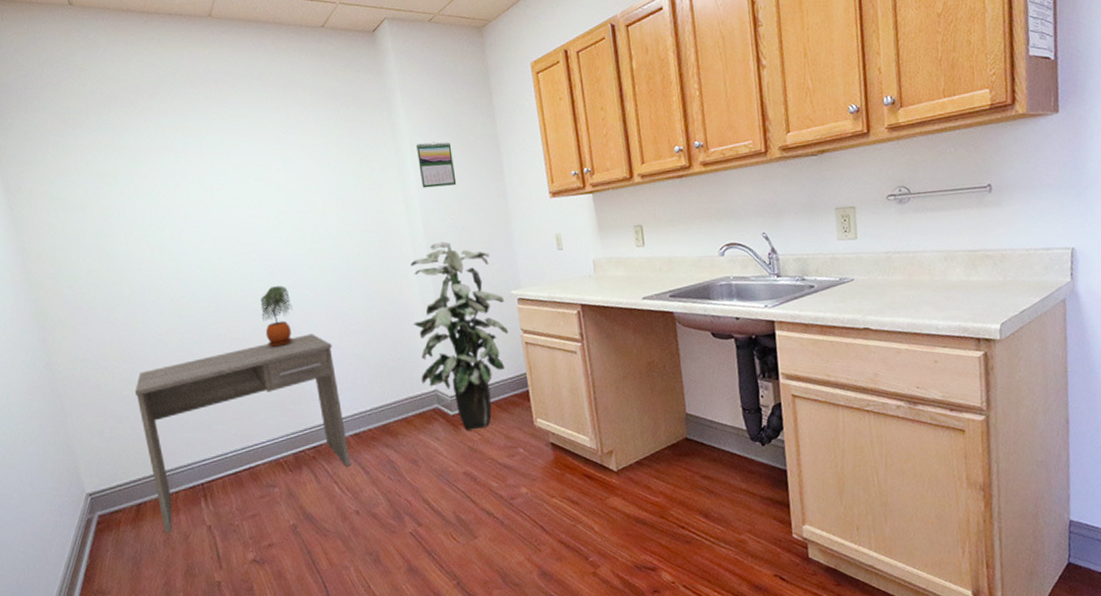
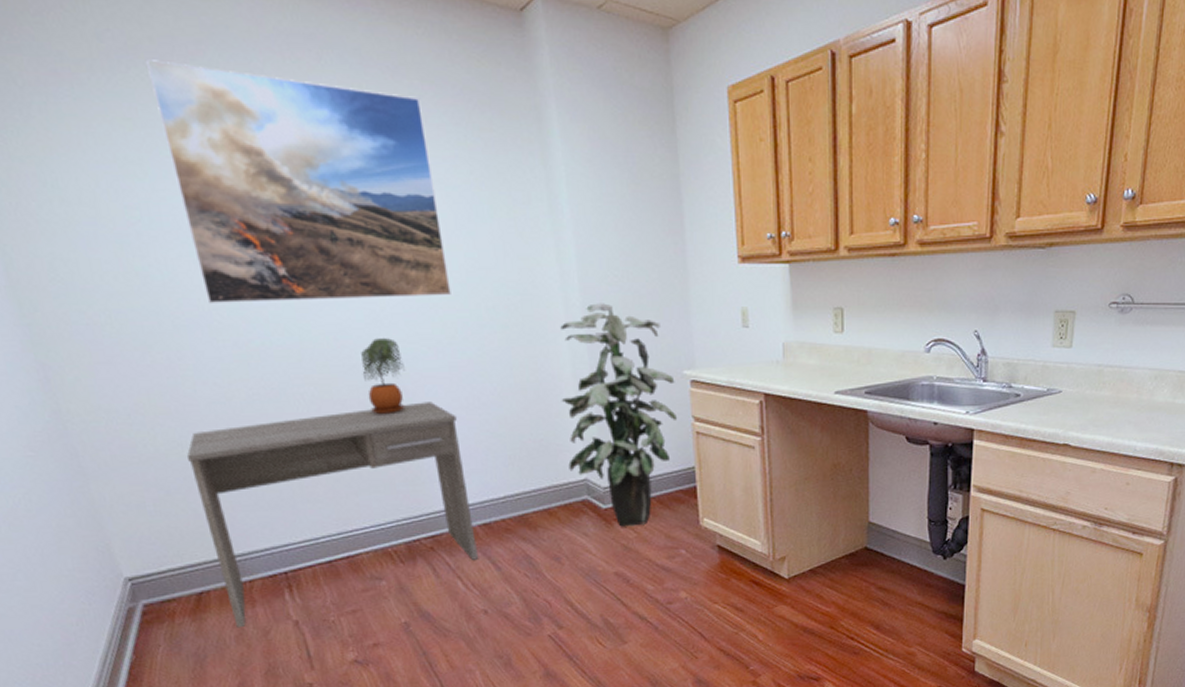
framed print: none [122,103,327,272] -> present [147,59,451,304]
calendar: present [416,141,457,189] -> none [574,174,624,233]

